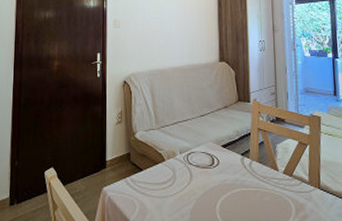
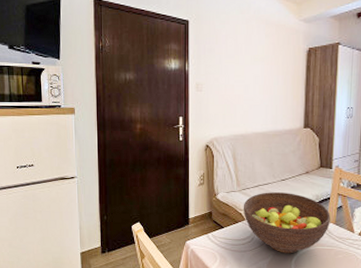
fruit bowl: none [162,129,253,198] -> present [243,192,330,254]

